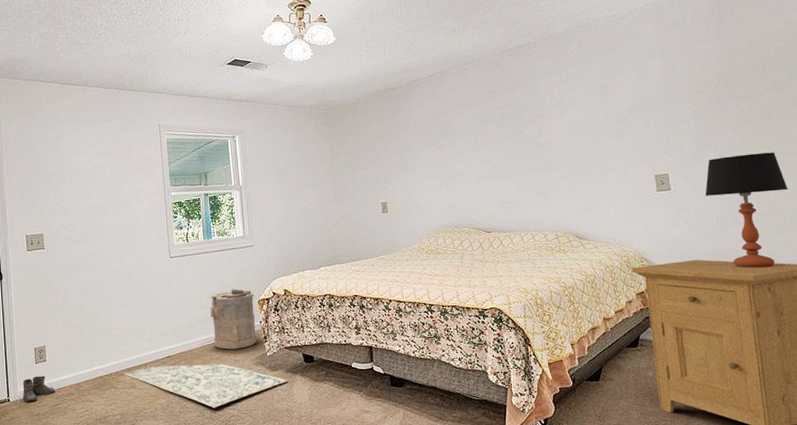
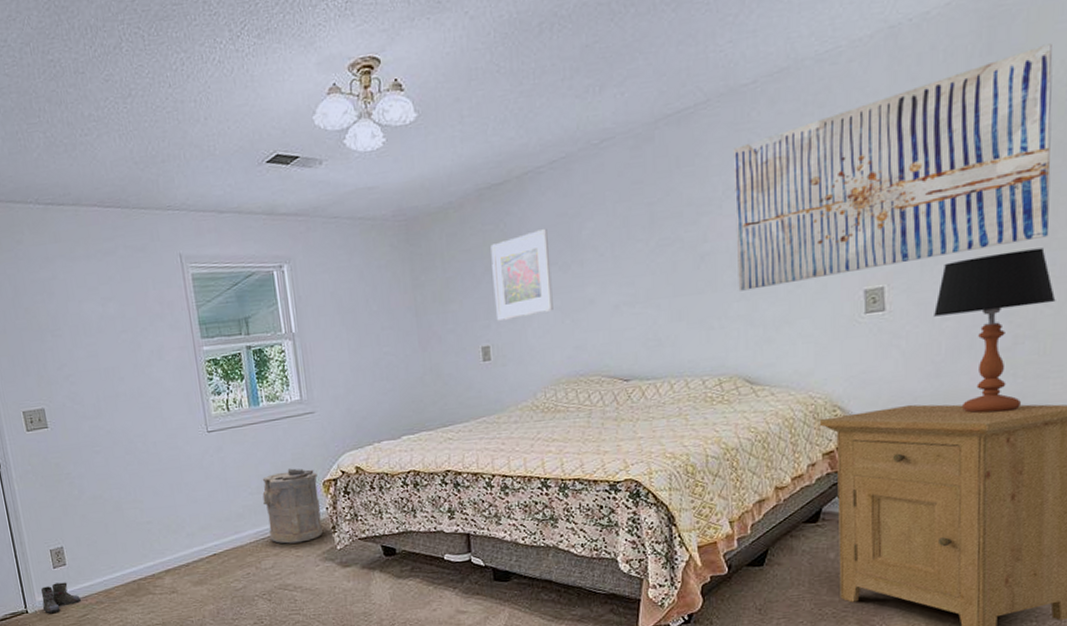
rug: present [123,363,288,408] -> none [160,560,364,614]
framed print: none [387,120,434,184] -> present [491,228,553,321]
wall art: none [555,20,777,171] -> present [733,43,1053,291]

